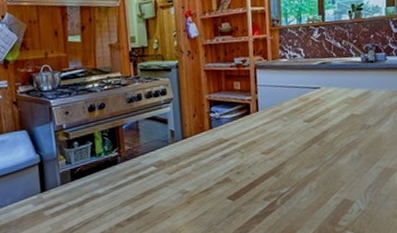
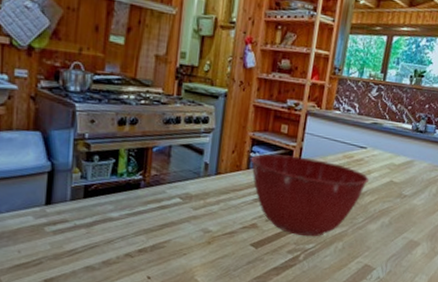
mixing bowl: none [212,108,330,182] -> present [251,154,370,237]

